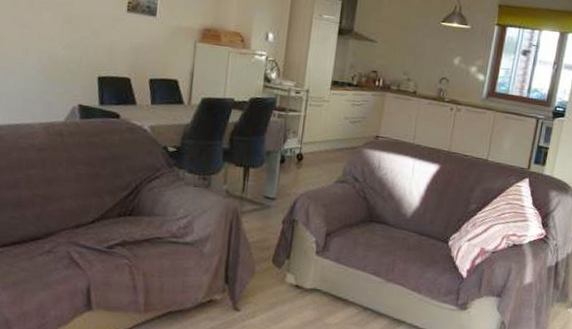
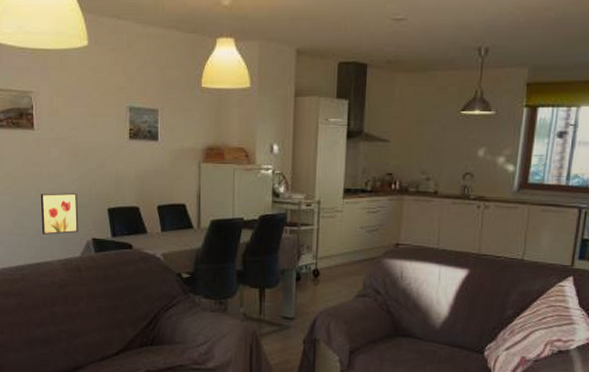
wall art: none [25,55,68,98] -> present [40,193,79,235]

